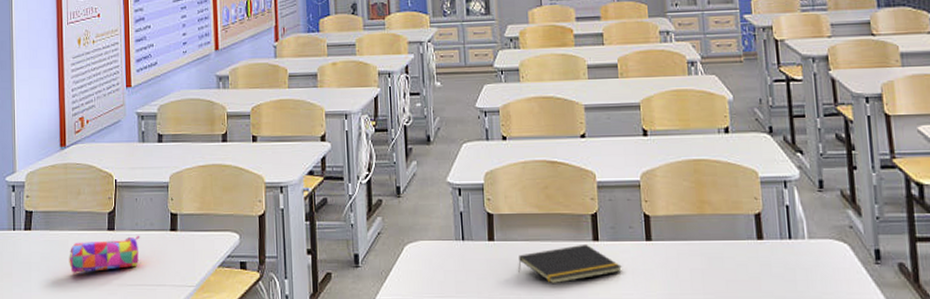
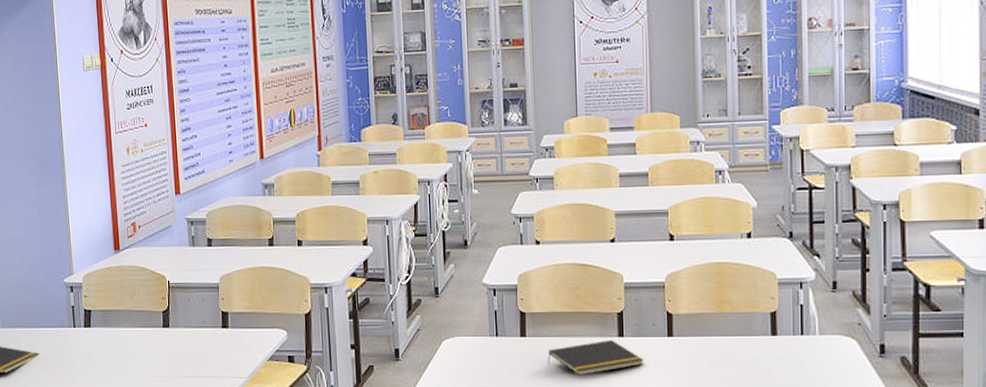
pencil case: present [69,236,140,273] -> none [127,332,194,366]

